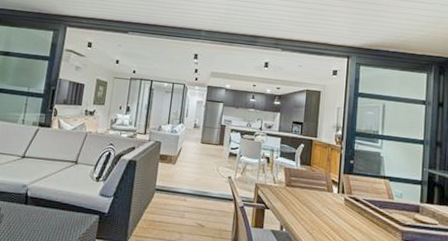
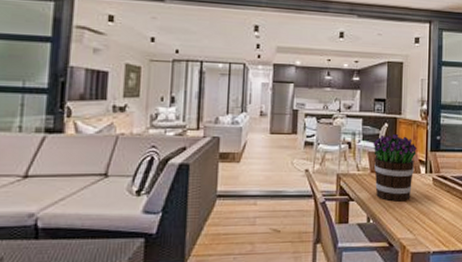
bouquet: none [289,153,330,217] -> present [373,133,417,202]

